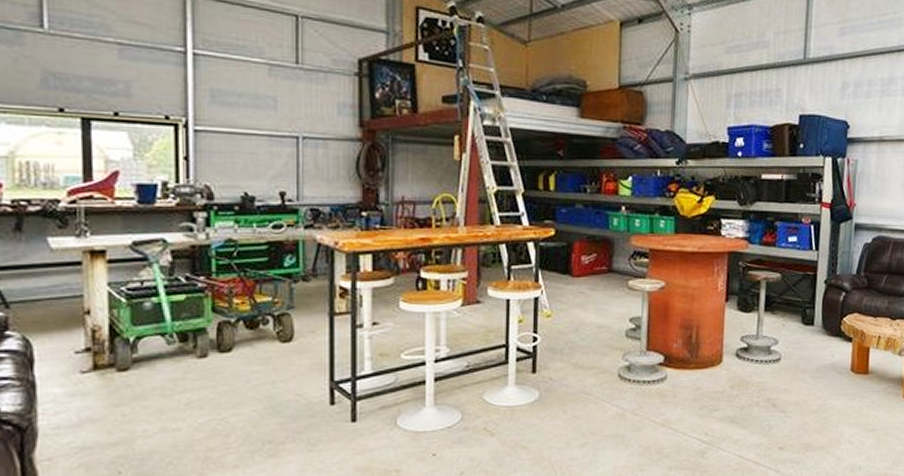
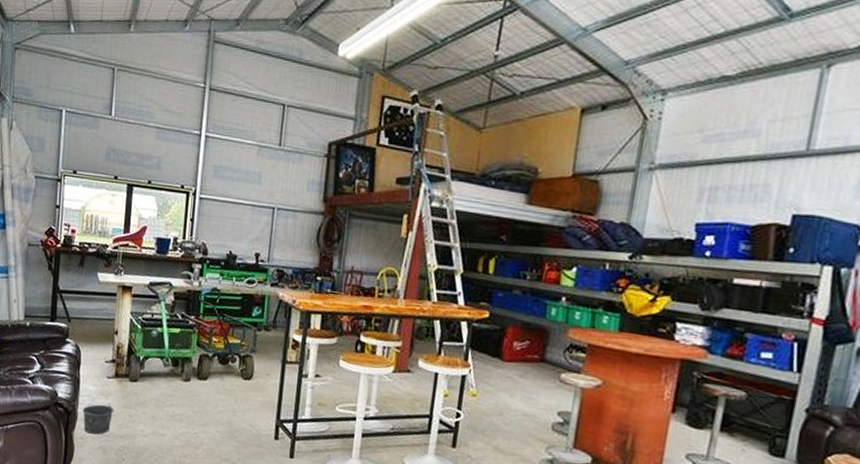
bucket: none [45,396,97,451] -> present [82,394,114,435]

